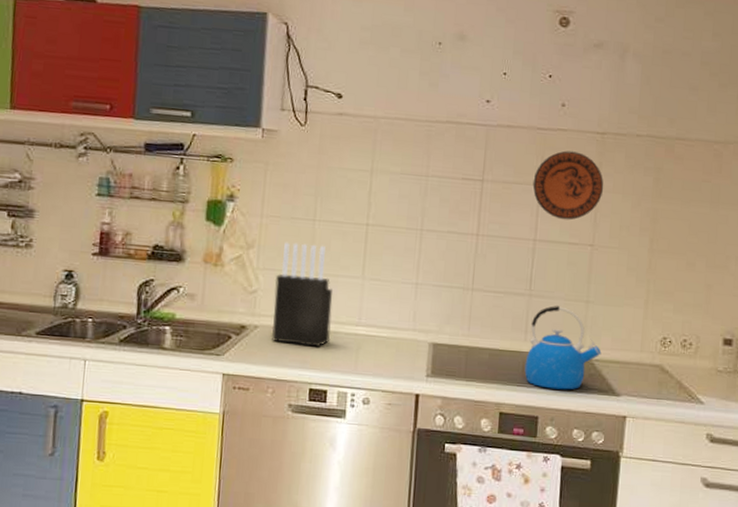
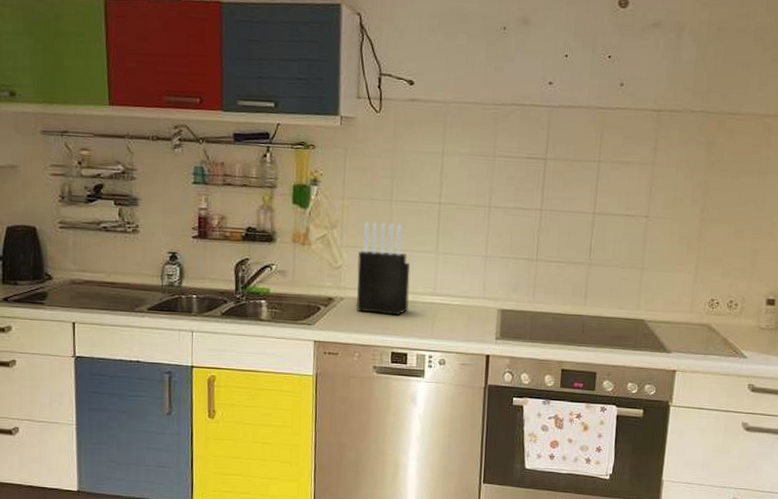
kettle: present [524,306,602,390] -> none [584,273,655,348]
decorative plate: present [532,150,604,220] -> none [592,128,659,194]

